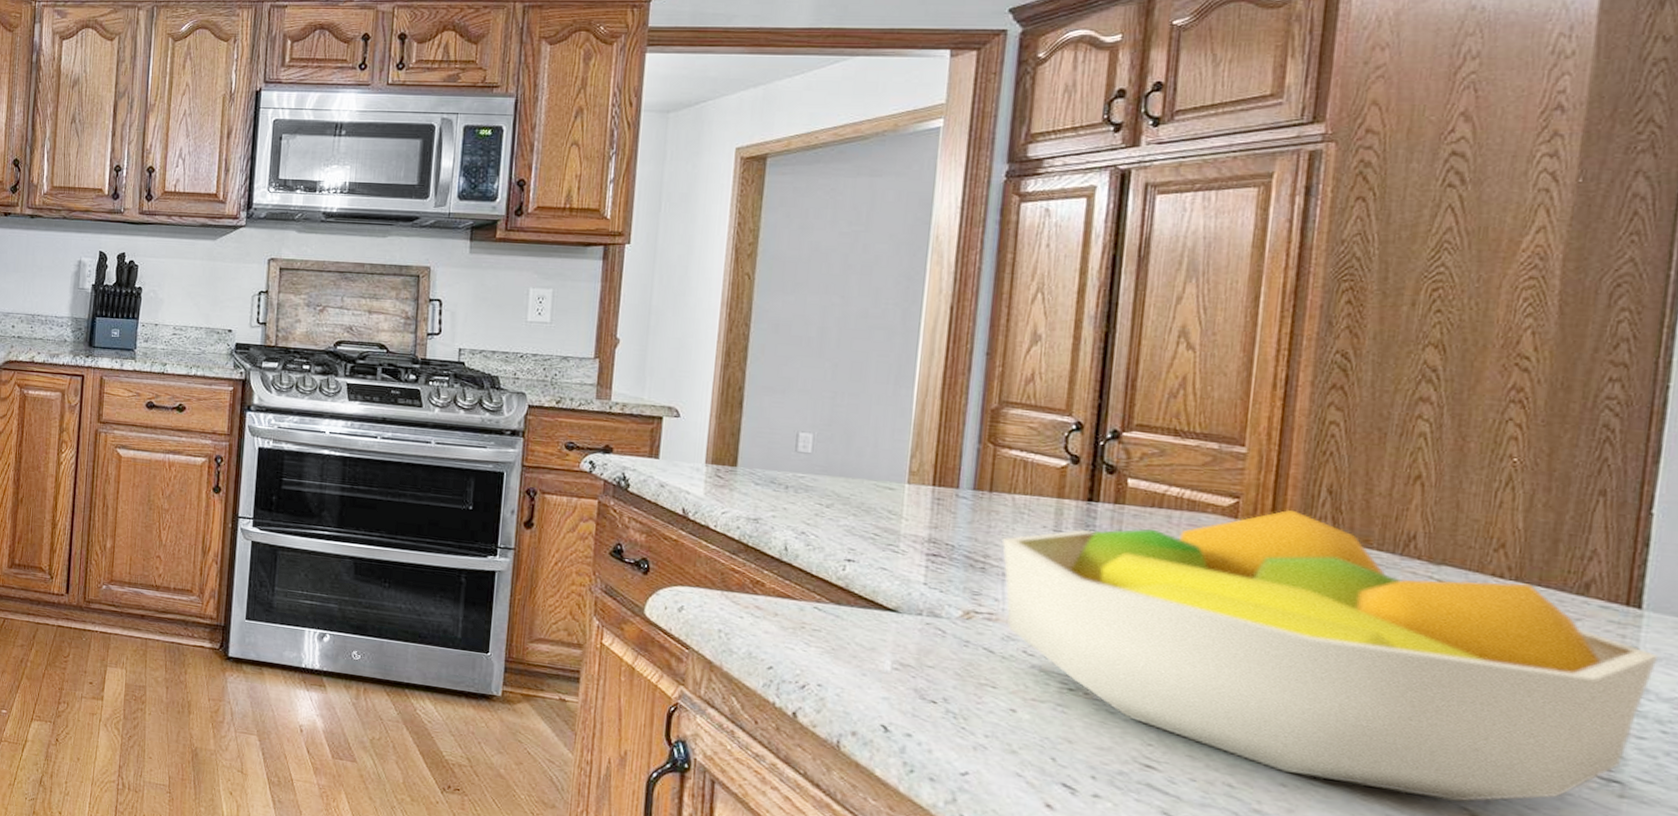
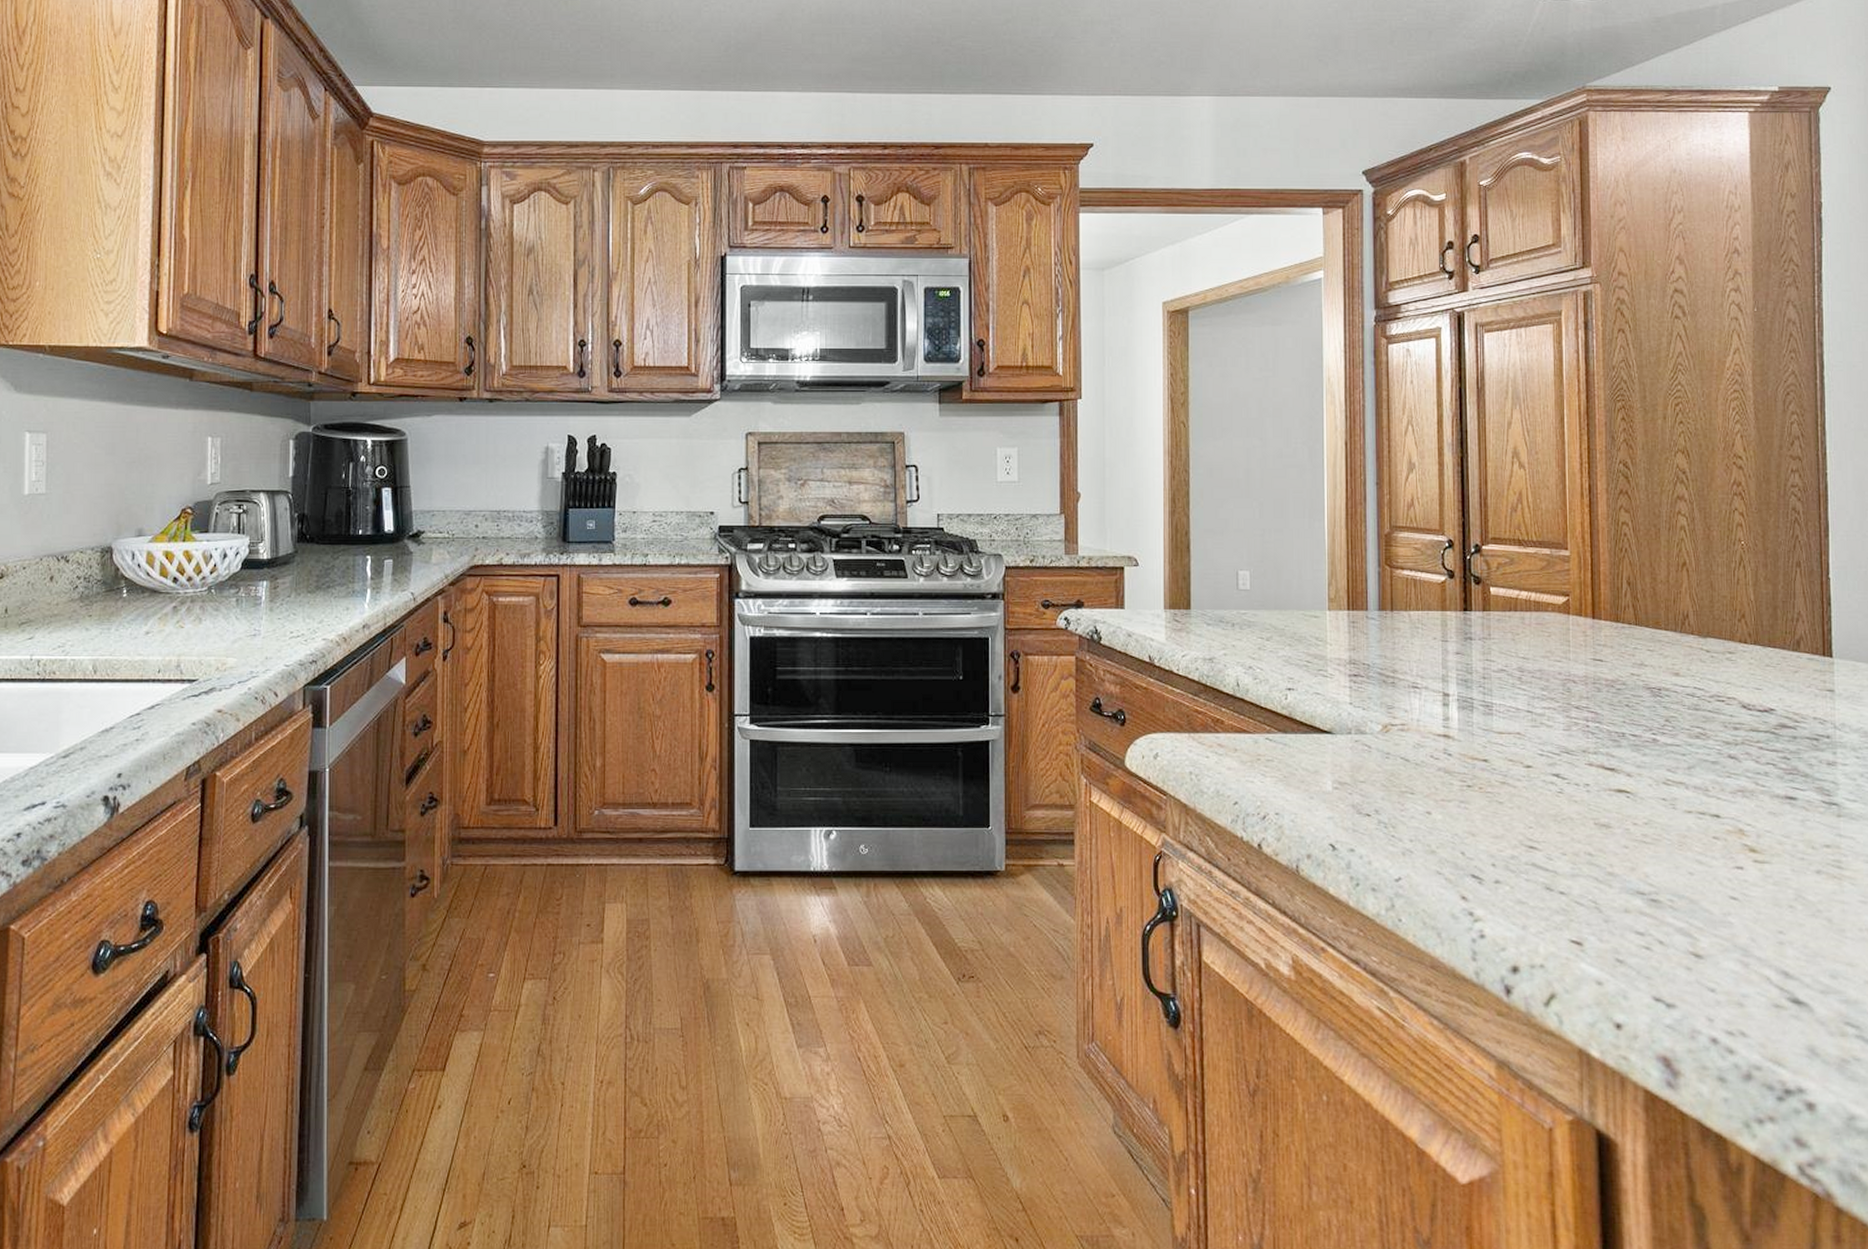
fruit bowl: present [1001,509,1660,802] -> none [1404,602,1847,841]

